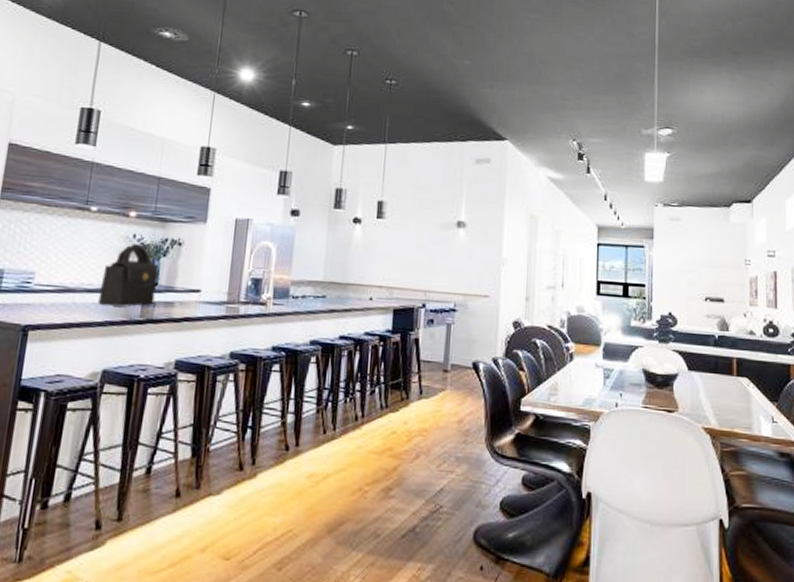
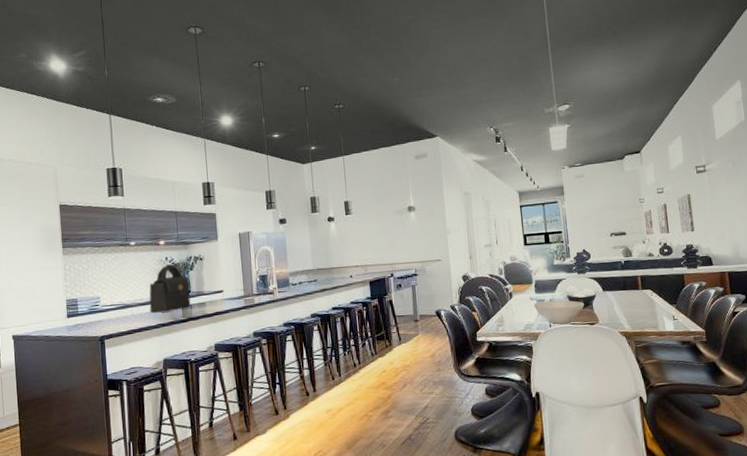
bowl: none [598,372,662,406] -> present [533,300,584,324]

